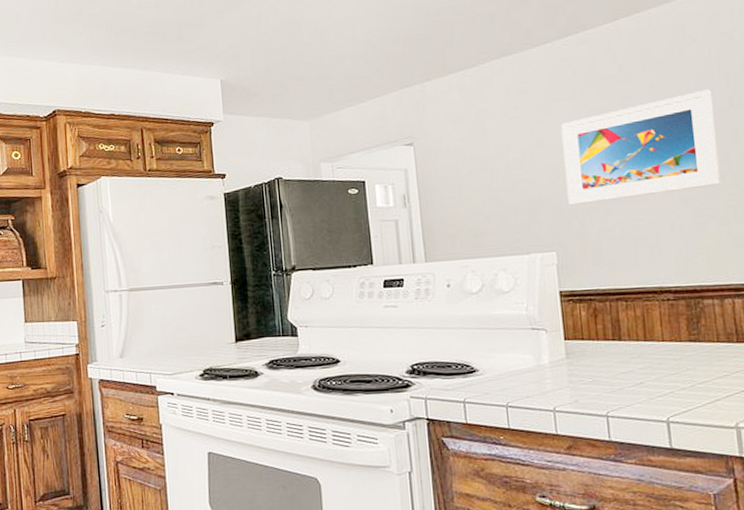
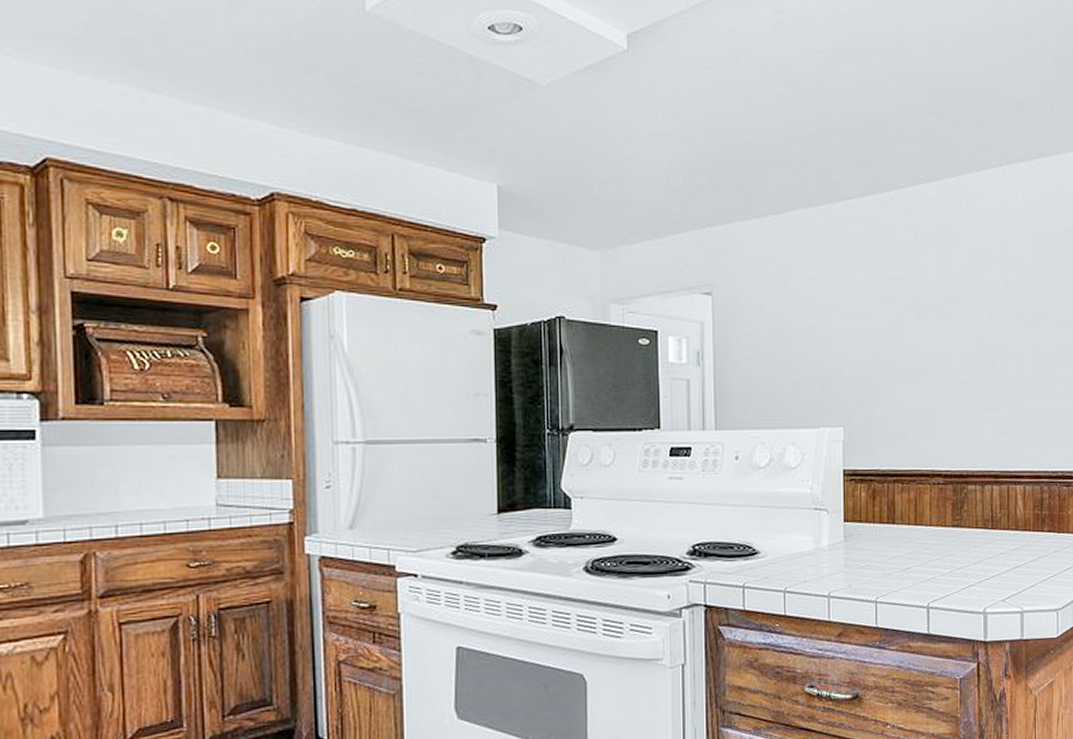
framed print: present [560,89,720,206] -> none [858,270,993,379]

